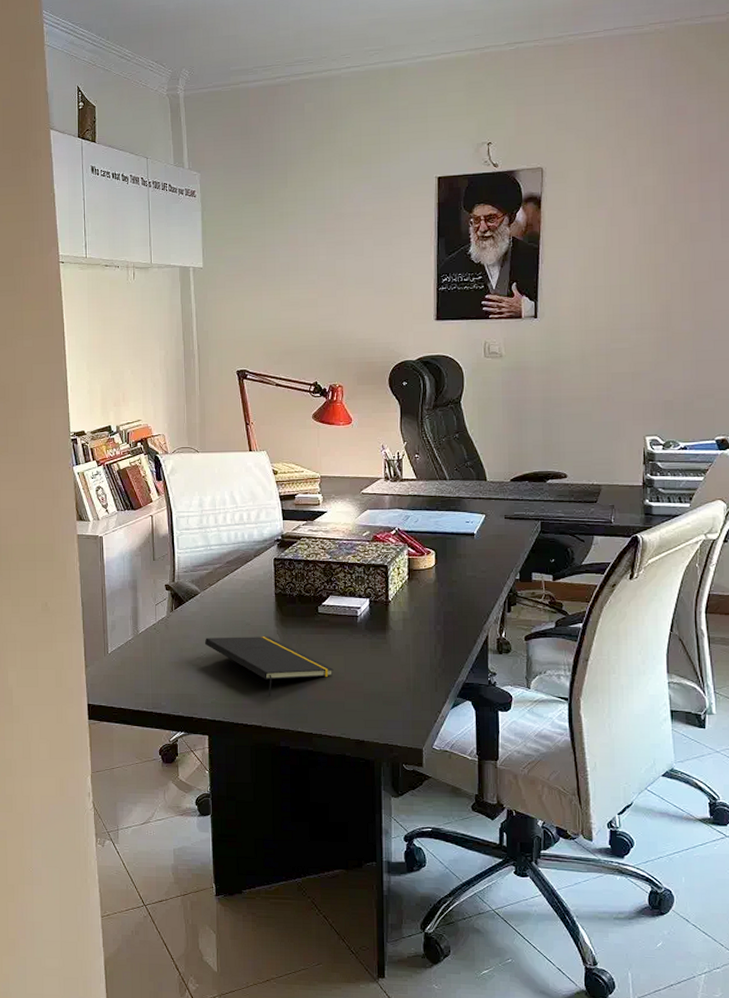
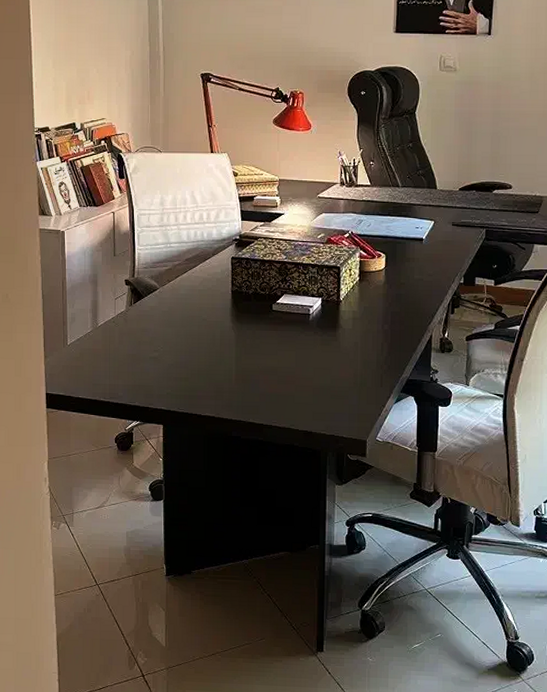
notepad: present [204,637,334,697] -> none [161,331,285,389]

